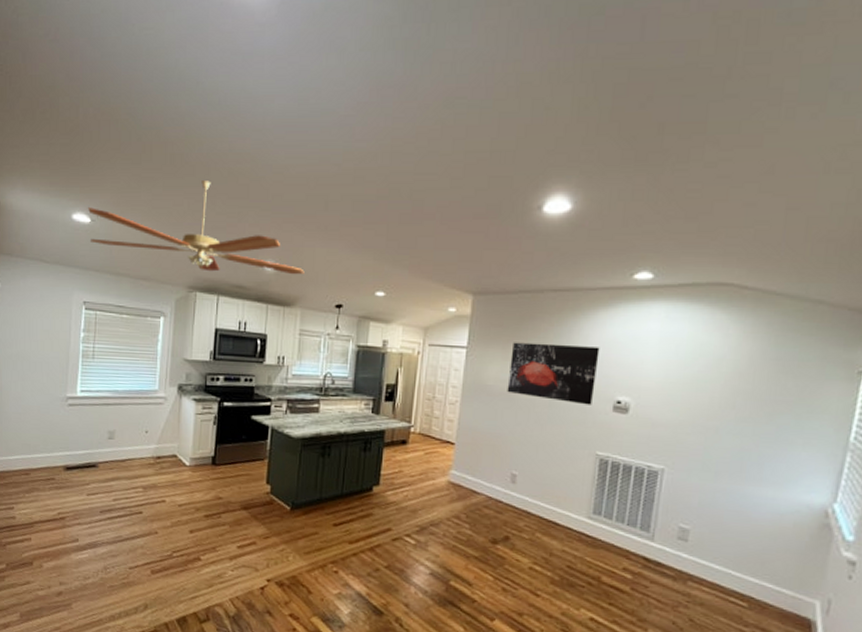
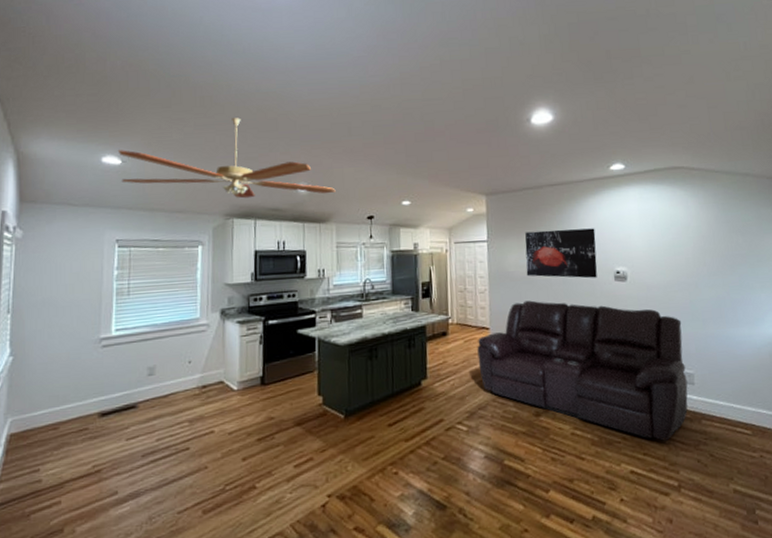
sofa: none [437,419,688,595] -> present [477,300,688,441]

